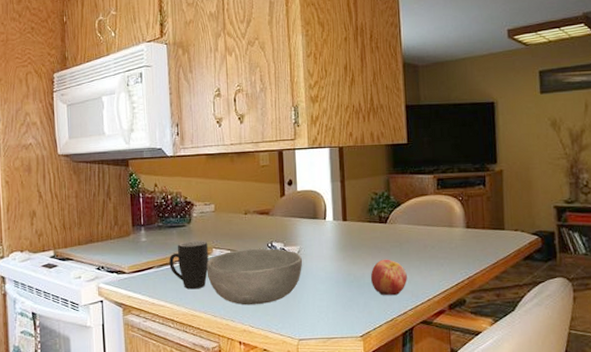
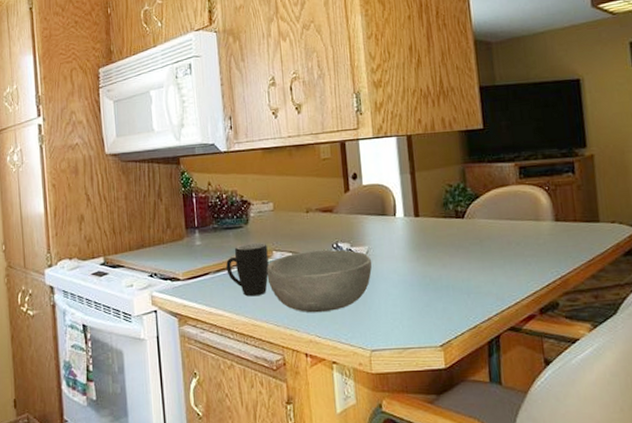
apple: present [370,259,407,296] -> none [448,258,491,300]

